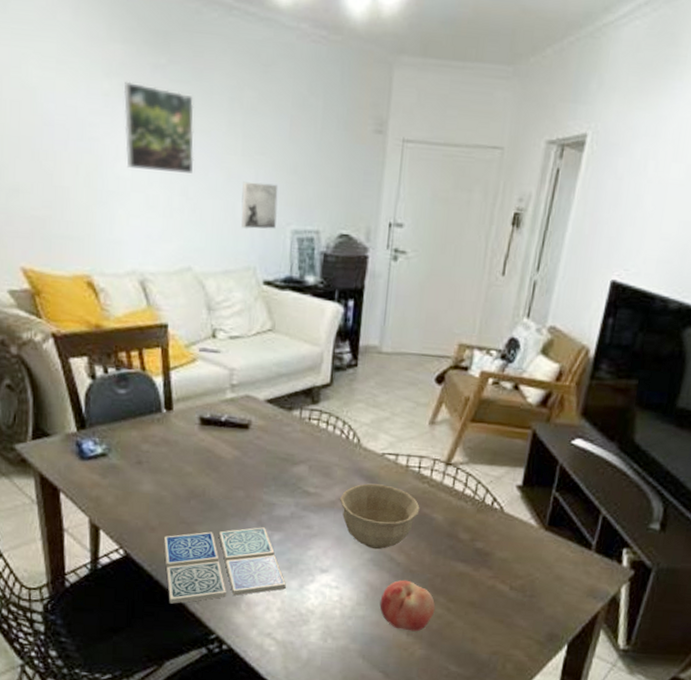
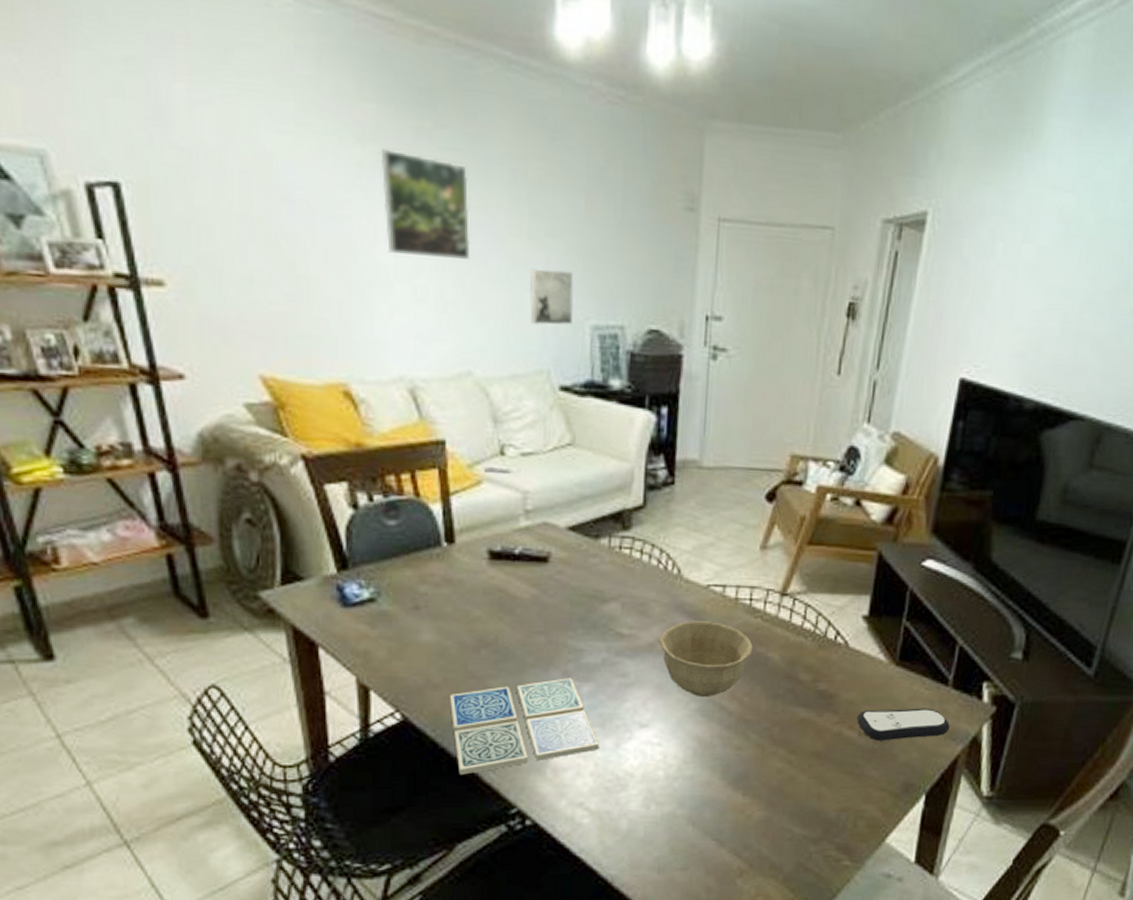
fruit: present [379,580,436,632] -> none [710,731,775,791]
remote control: none [508,567,592,596] -> present [856,708,950,741]

